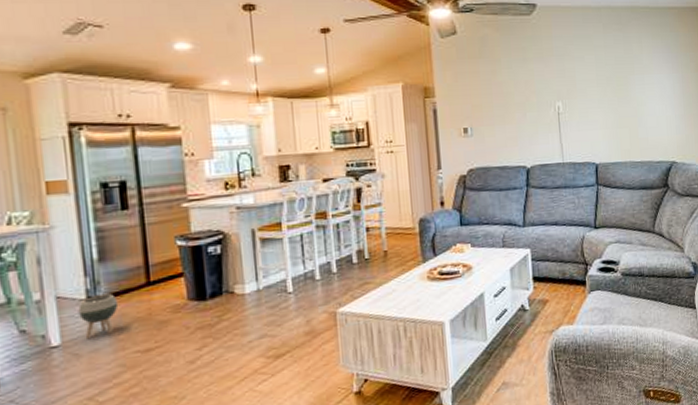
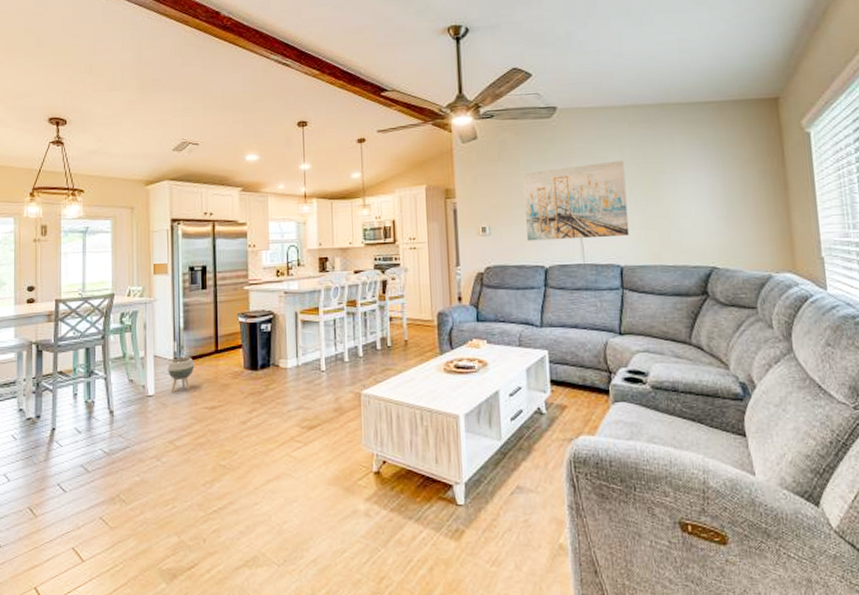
wall art: none [505,61,604,142] -> present [523,160,629,241]

